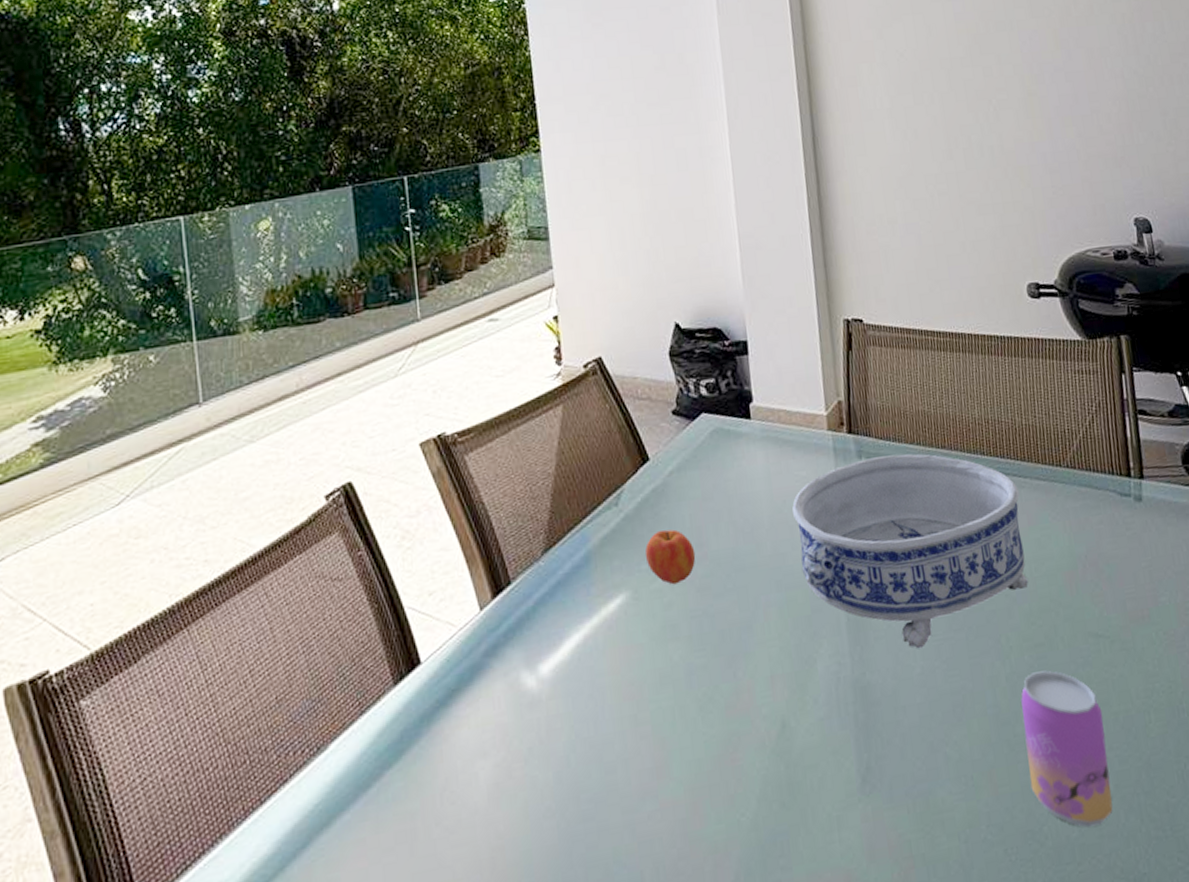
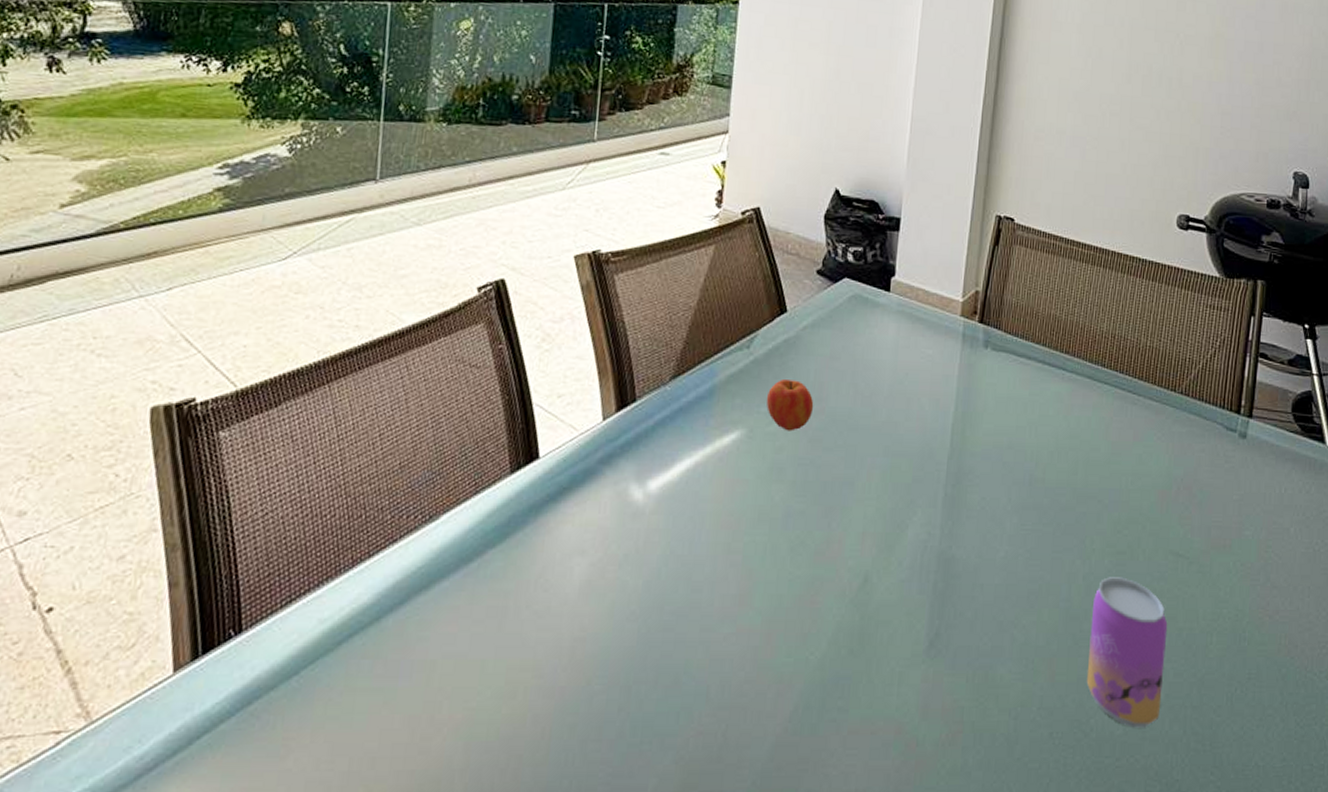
decorative bowl: present [792,453,1028,649] -> none [911,349,1131,534]

